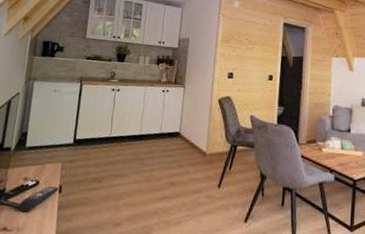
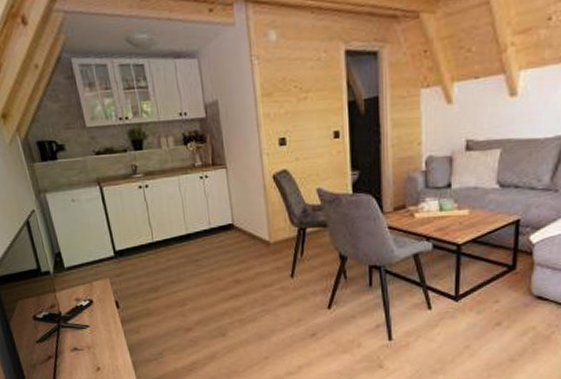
remote control: present [18,186,59,212] -> none [81,303,116,330]

